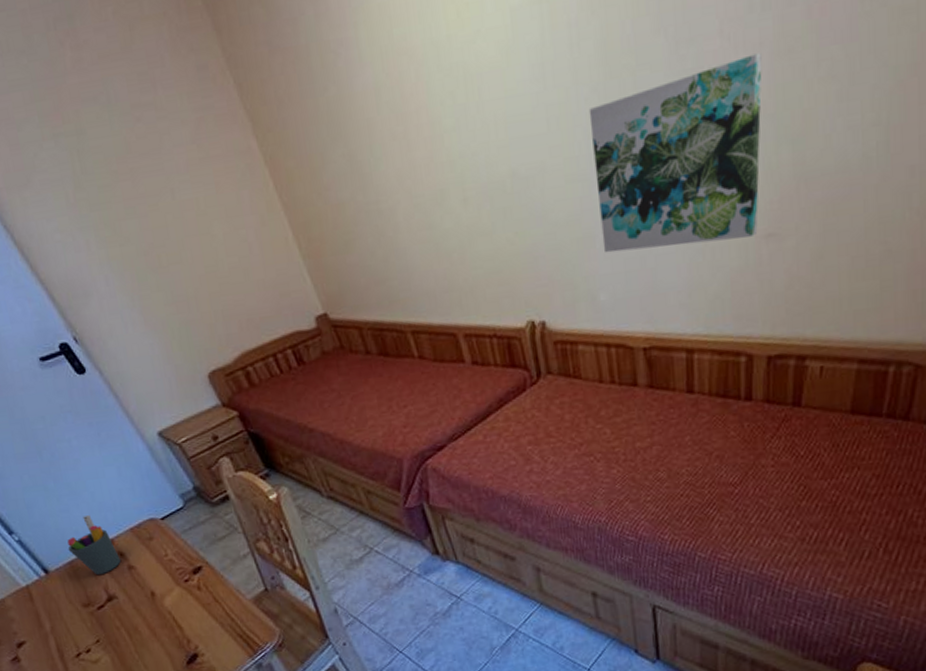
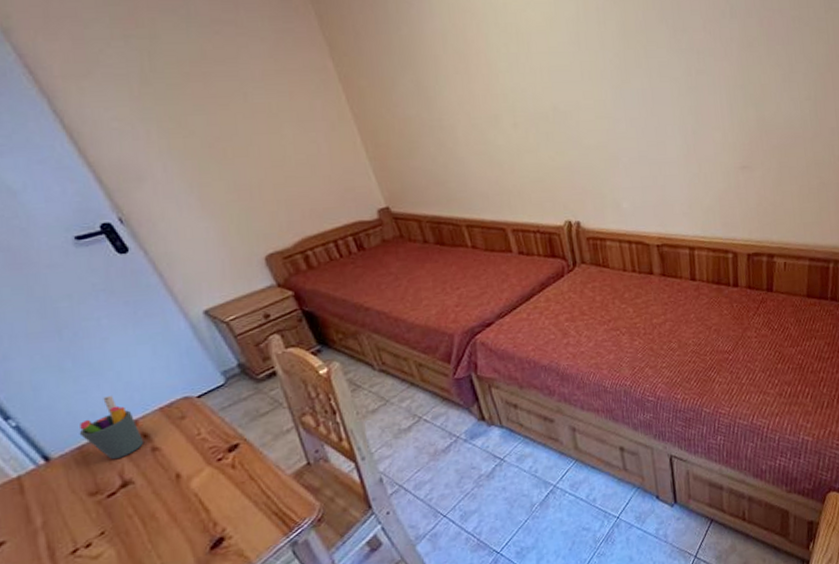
wall art: present [588,53,762,253] -> none [612,45,736,172]

